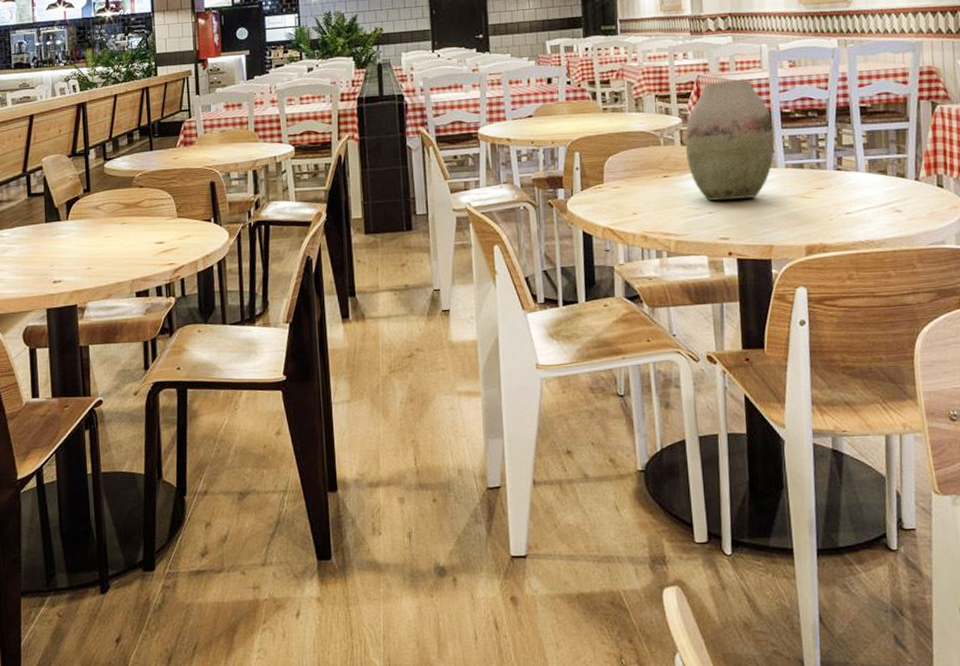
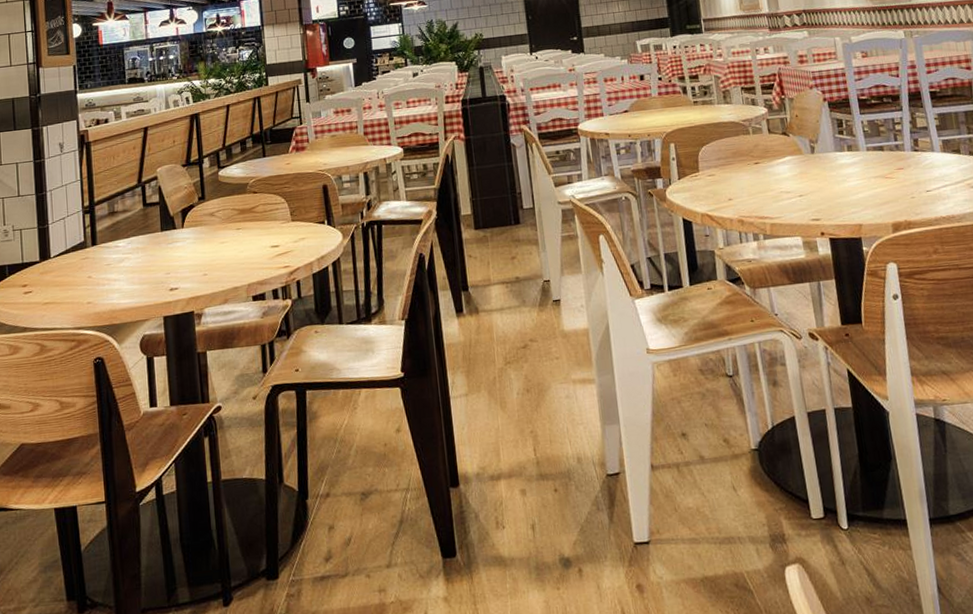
vase: present [685,79,775,201] -> none [772,70,856,185]

